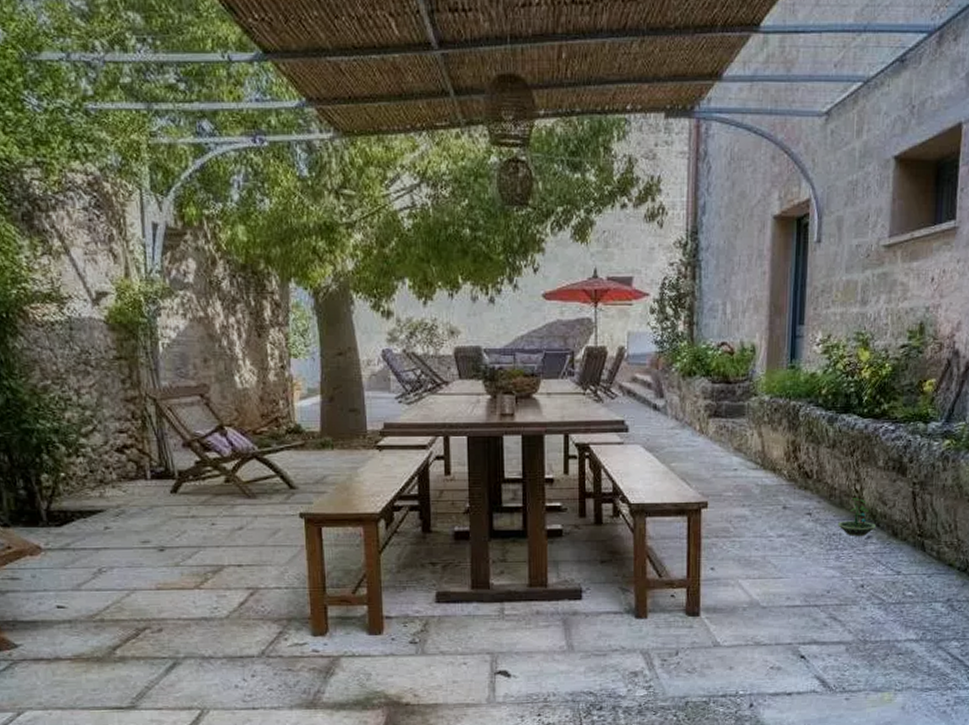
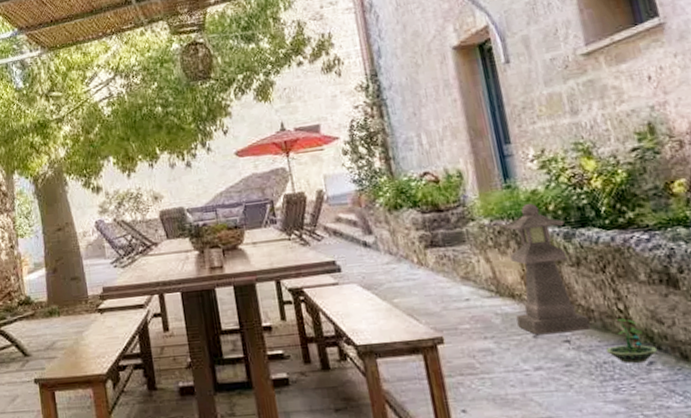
lantern: none [773,385,832,507] -> present [503,203,591,335]

